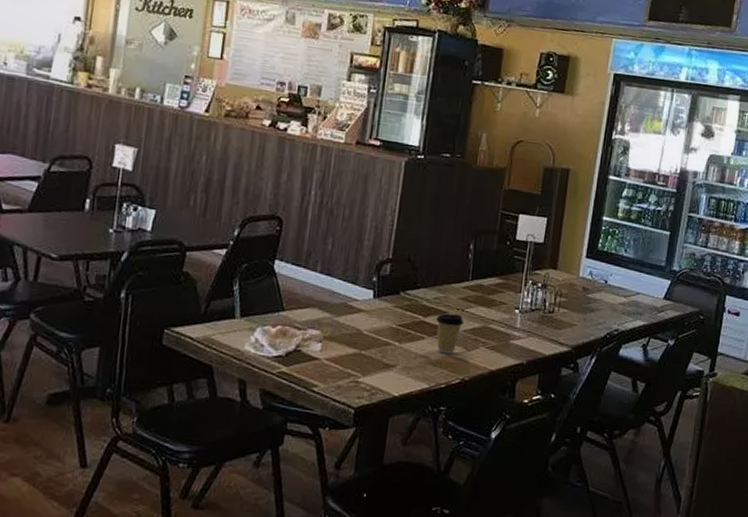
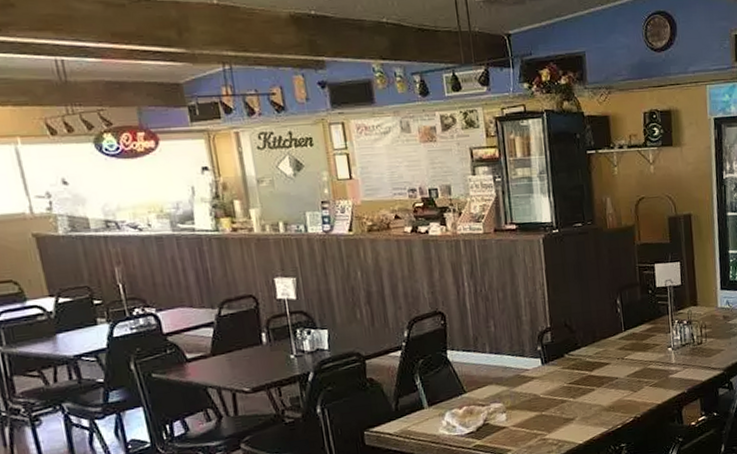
coffee cup: present [436,313,463,354] -> none [601,362,625,399]

